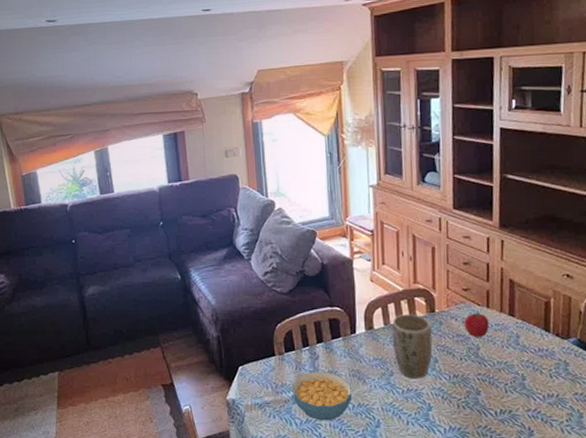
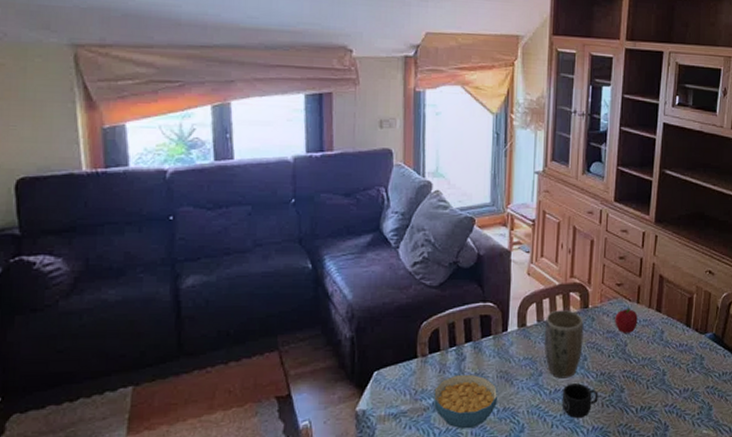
mug: none [415,384,453,418] -> present [561,383,598,419]

